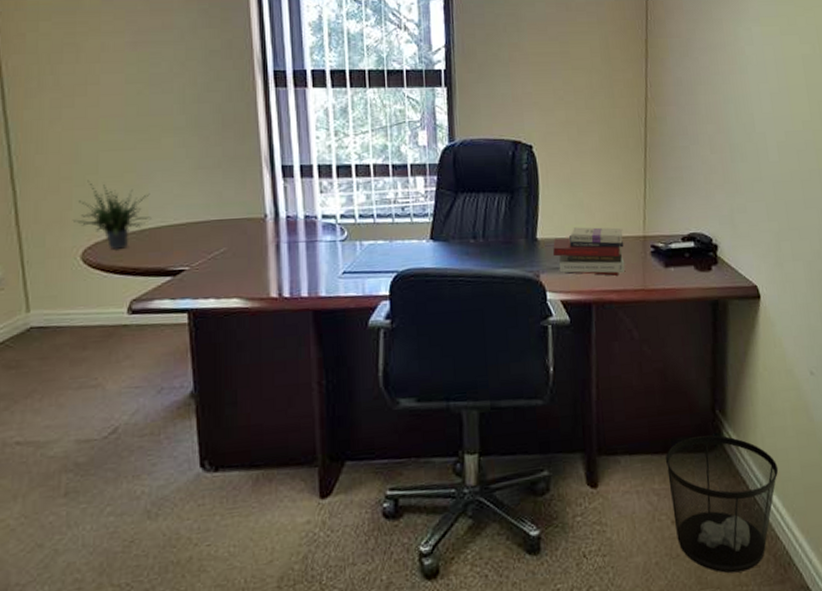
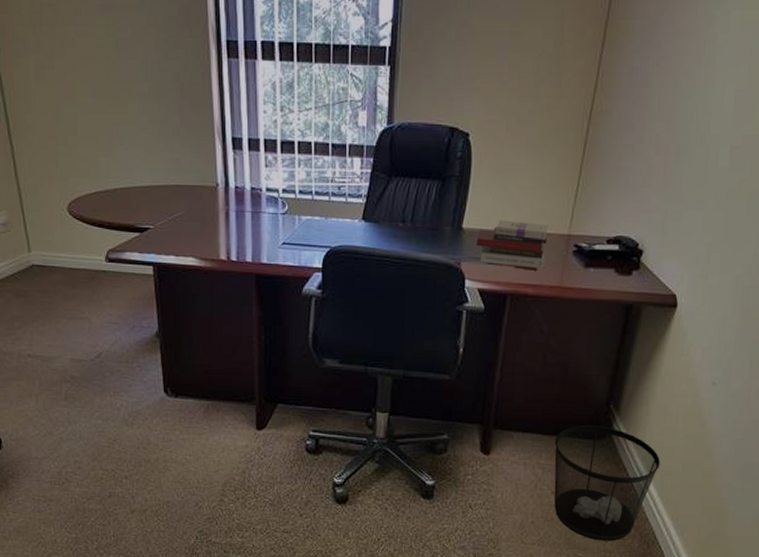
potted plant: present [72,180,152,249] -> none [58,139,122,204]

